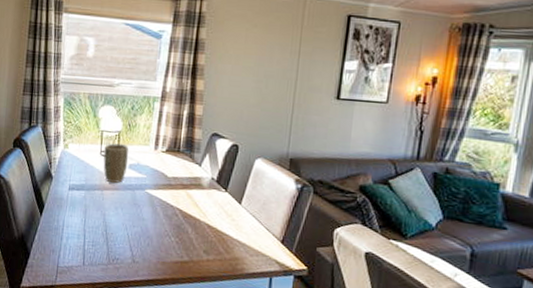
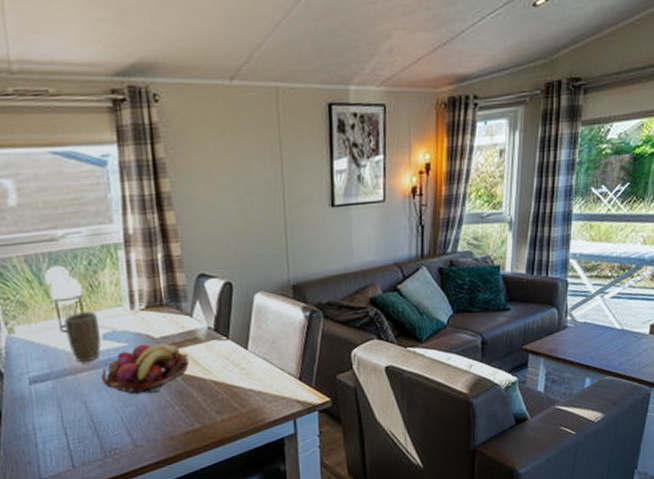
fruit basket: none [120,179,191,223] -> present [101,343,189,395]

